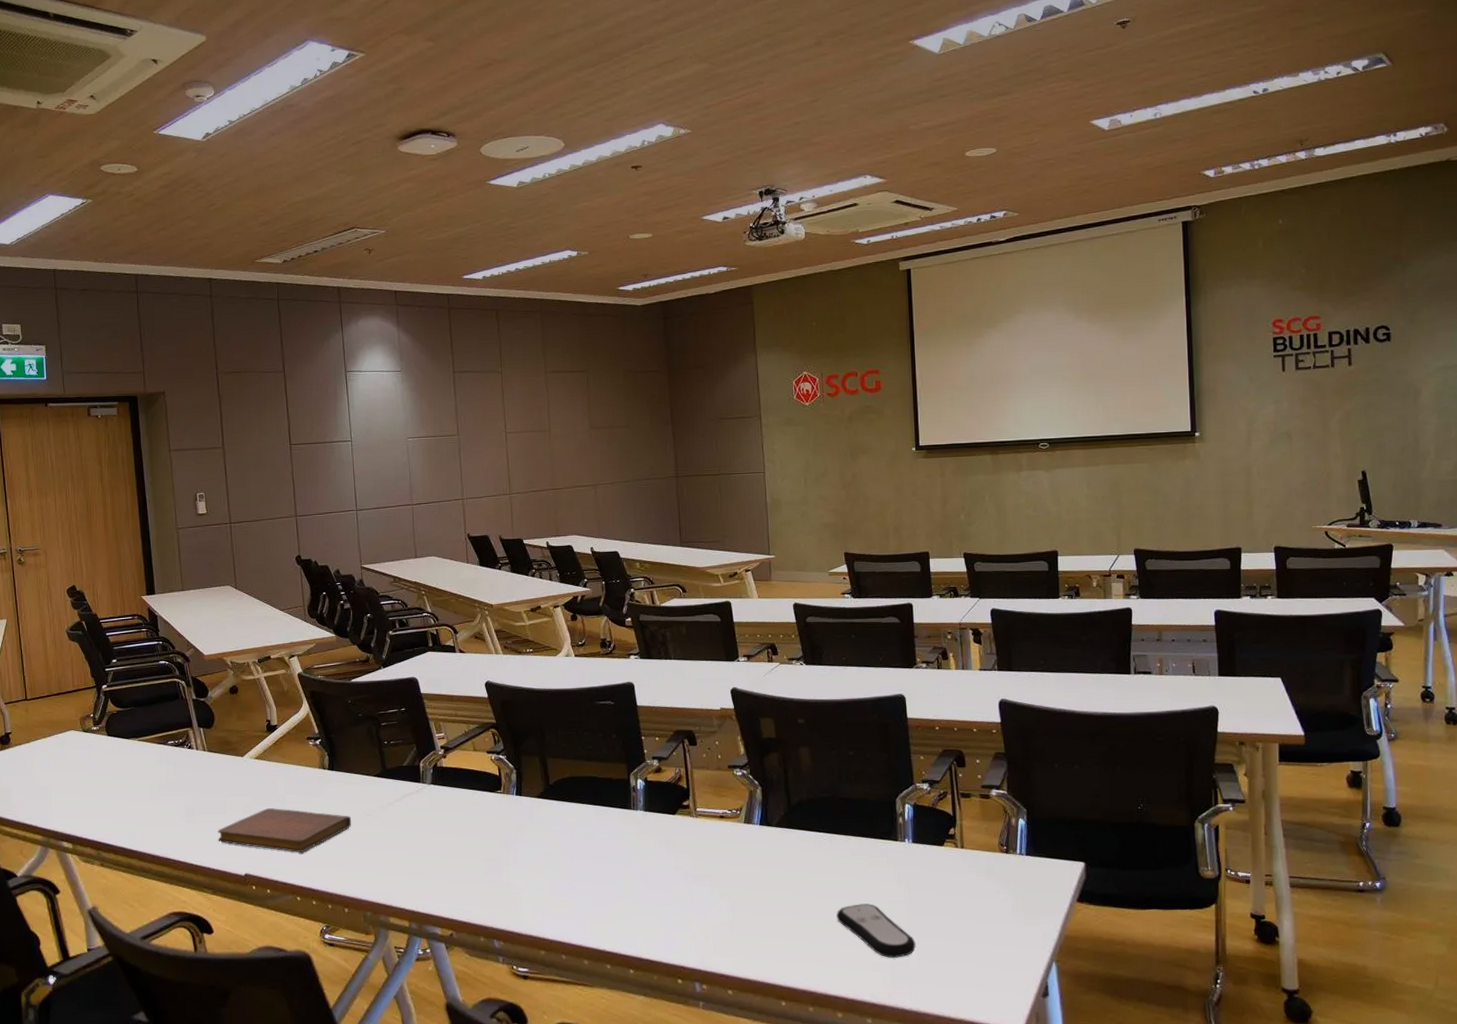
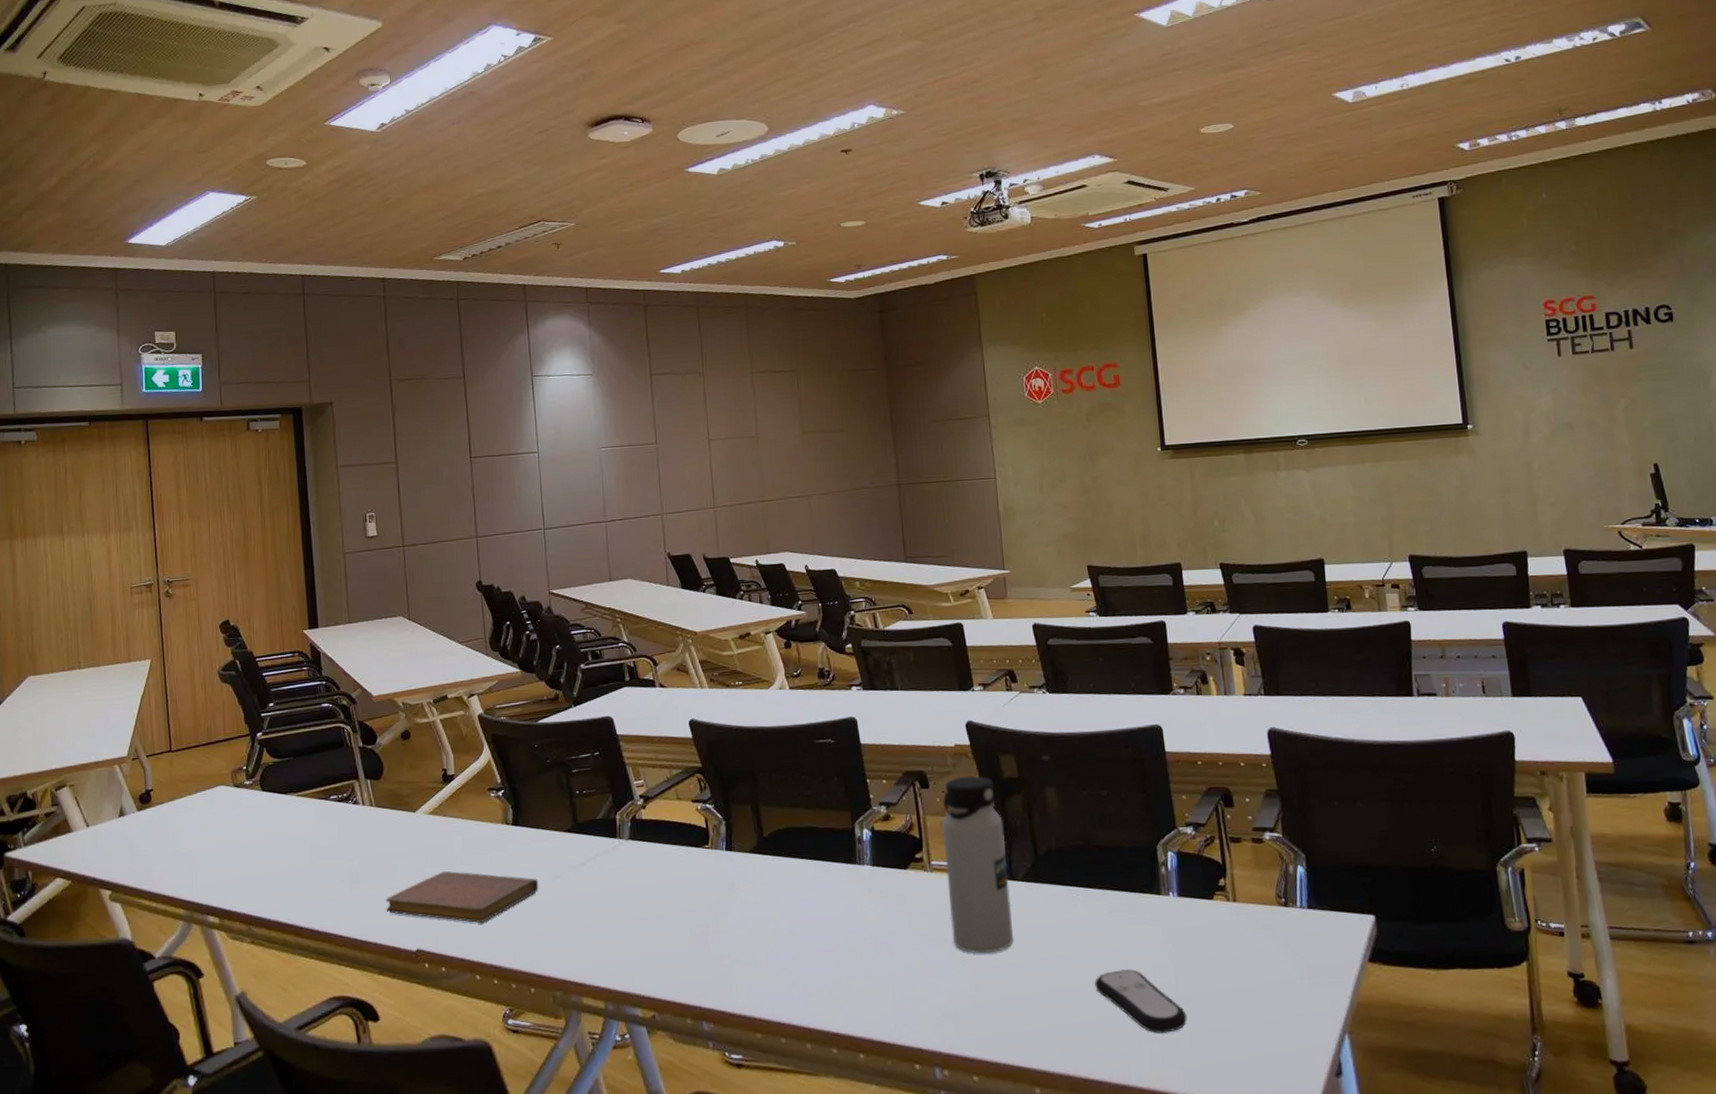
water bottle: none [707,735,766,888] -> present [942,775,1013,954]

